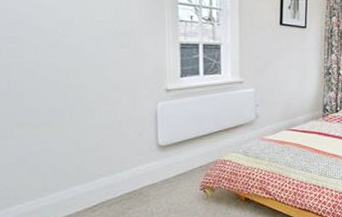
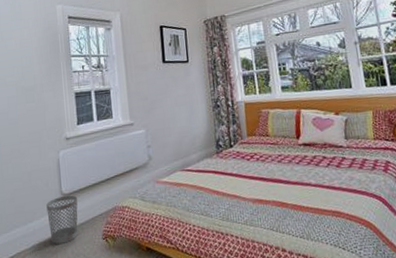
wastebasket: none [139,147,176,194] -> present [46,195,78,244]

